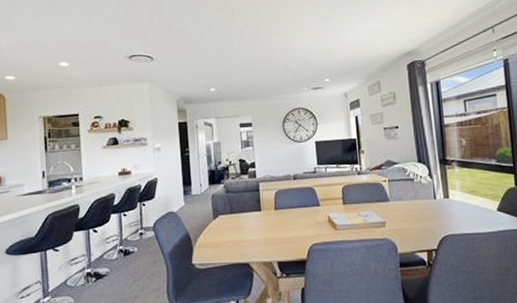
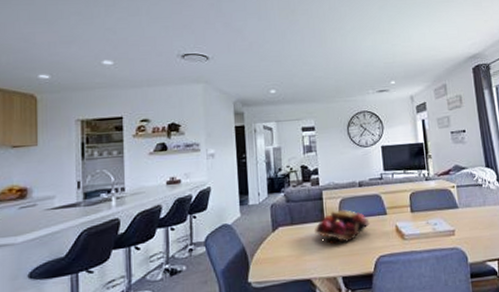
fruit basket: none [252,200,304,232] -> present [315,209,370,244]

